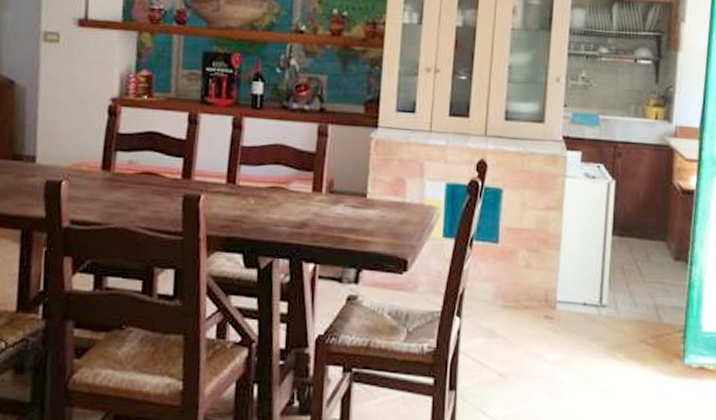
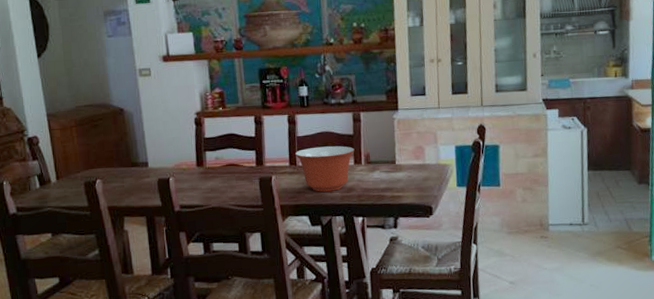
mixing bowl: none [235,162,315,224] -> present [294,146,355,192]

